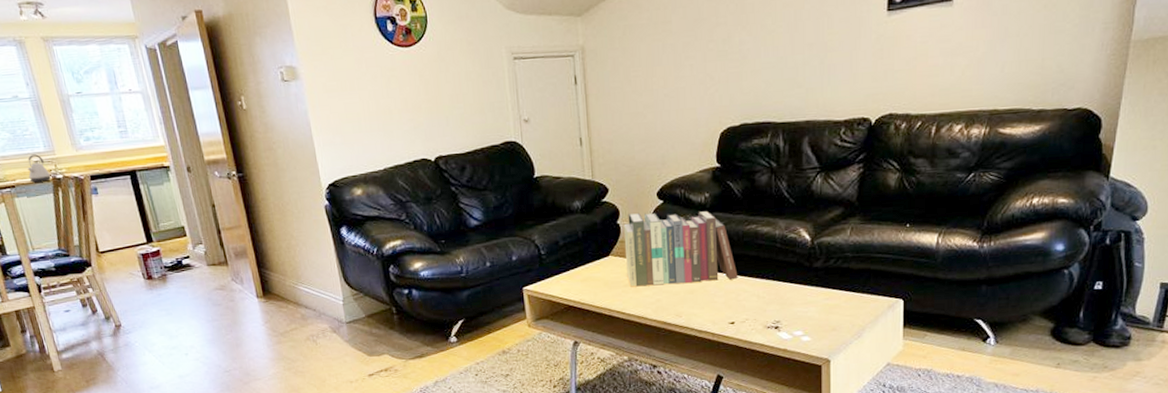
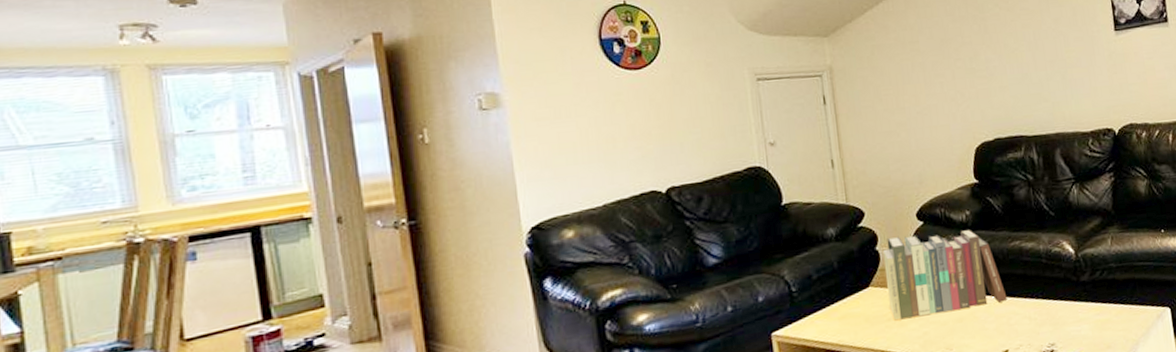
kettle: present [27,154,51,183] -> none [88,212,126,251]

